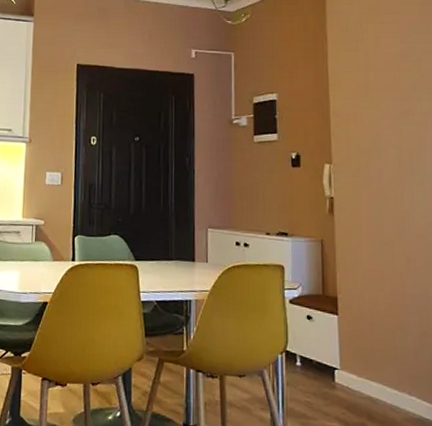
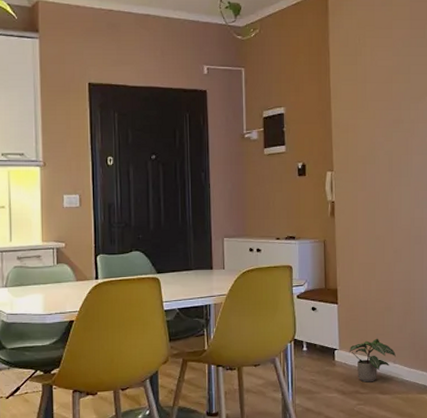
potted plant: none [352,361,412,415] -> present [349,338,396,383]

